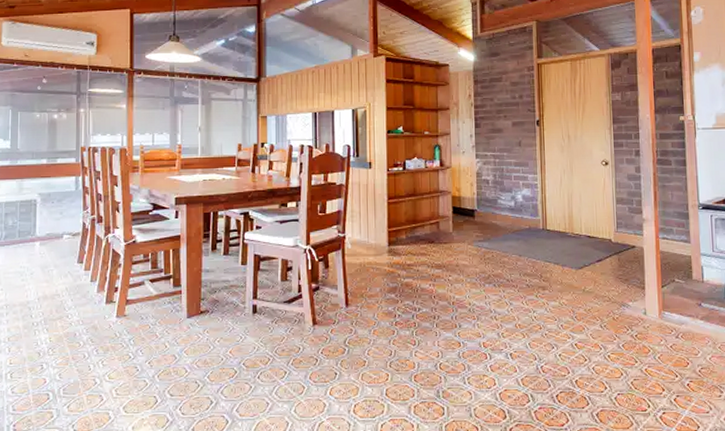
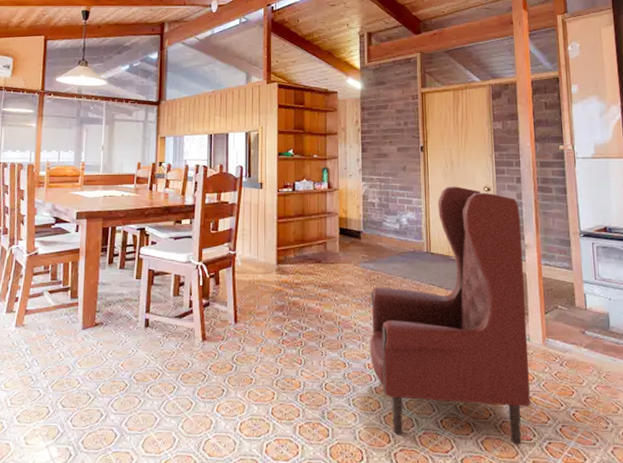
armchair: none [485,161,646,416] -> present [370,186,531,445]

